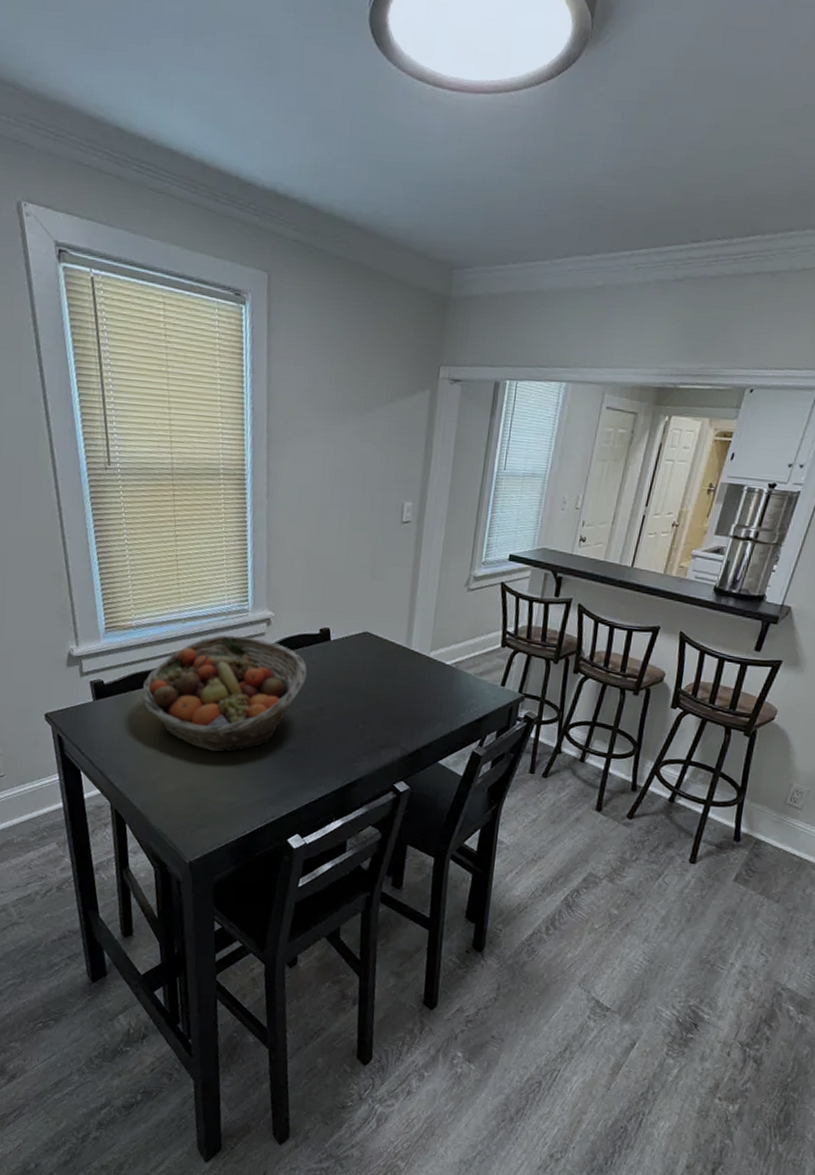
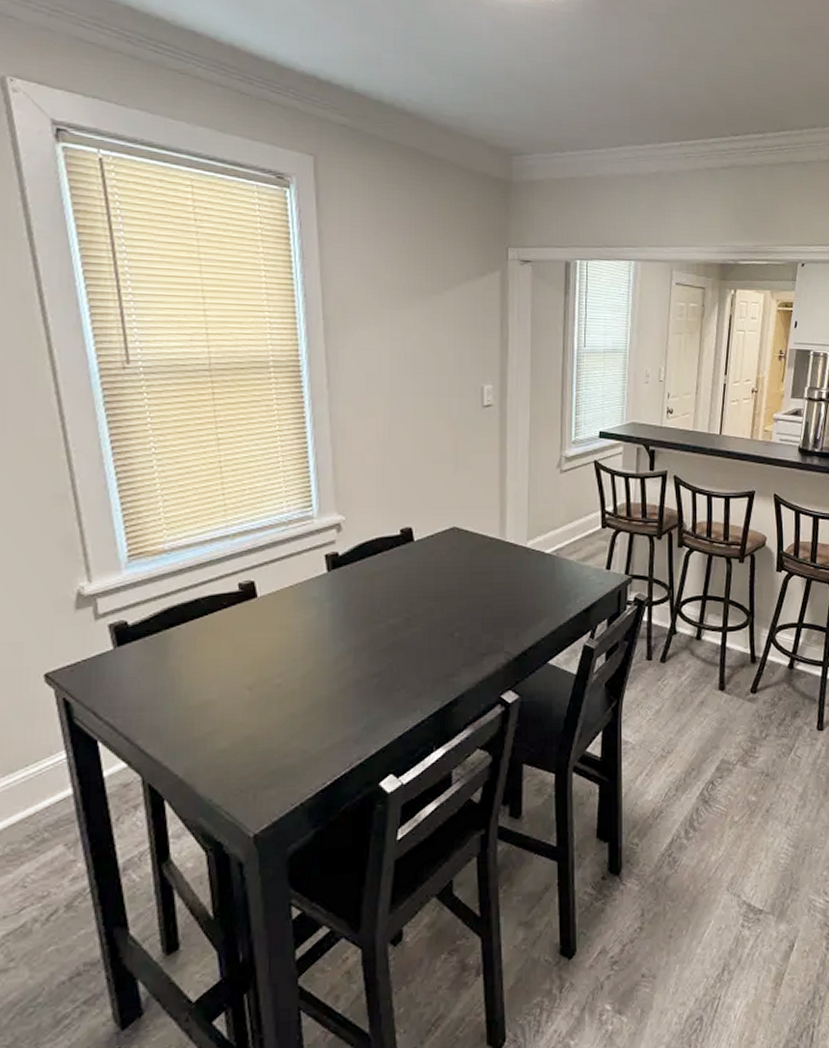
fruit basket: present [141,635,307,752] -> none [180,547,388,690]

